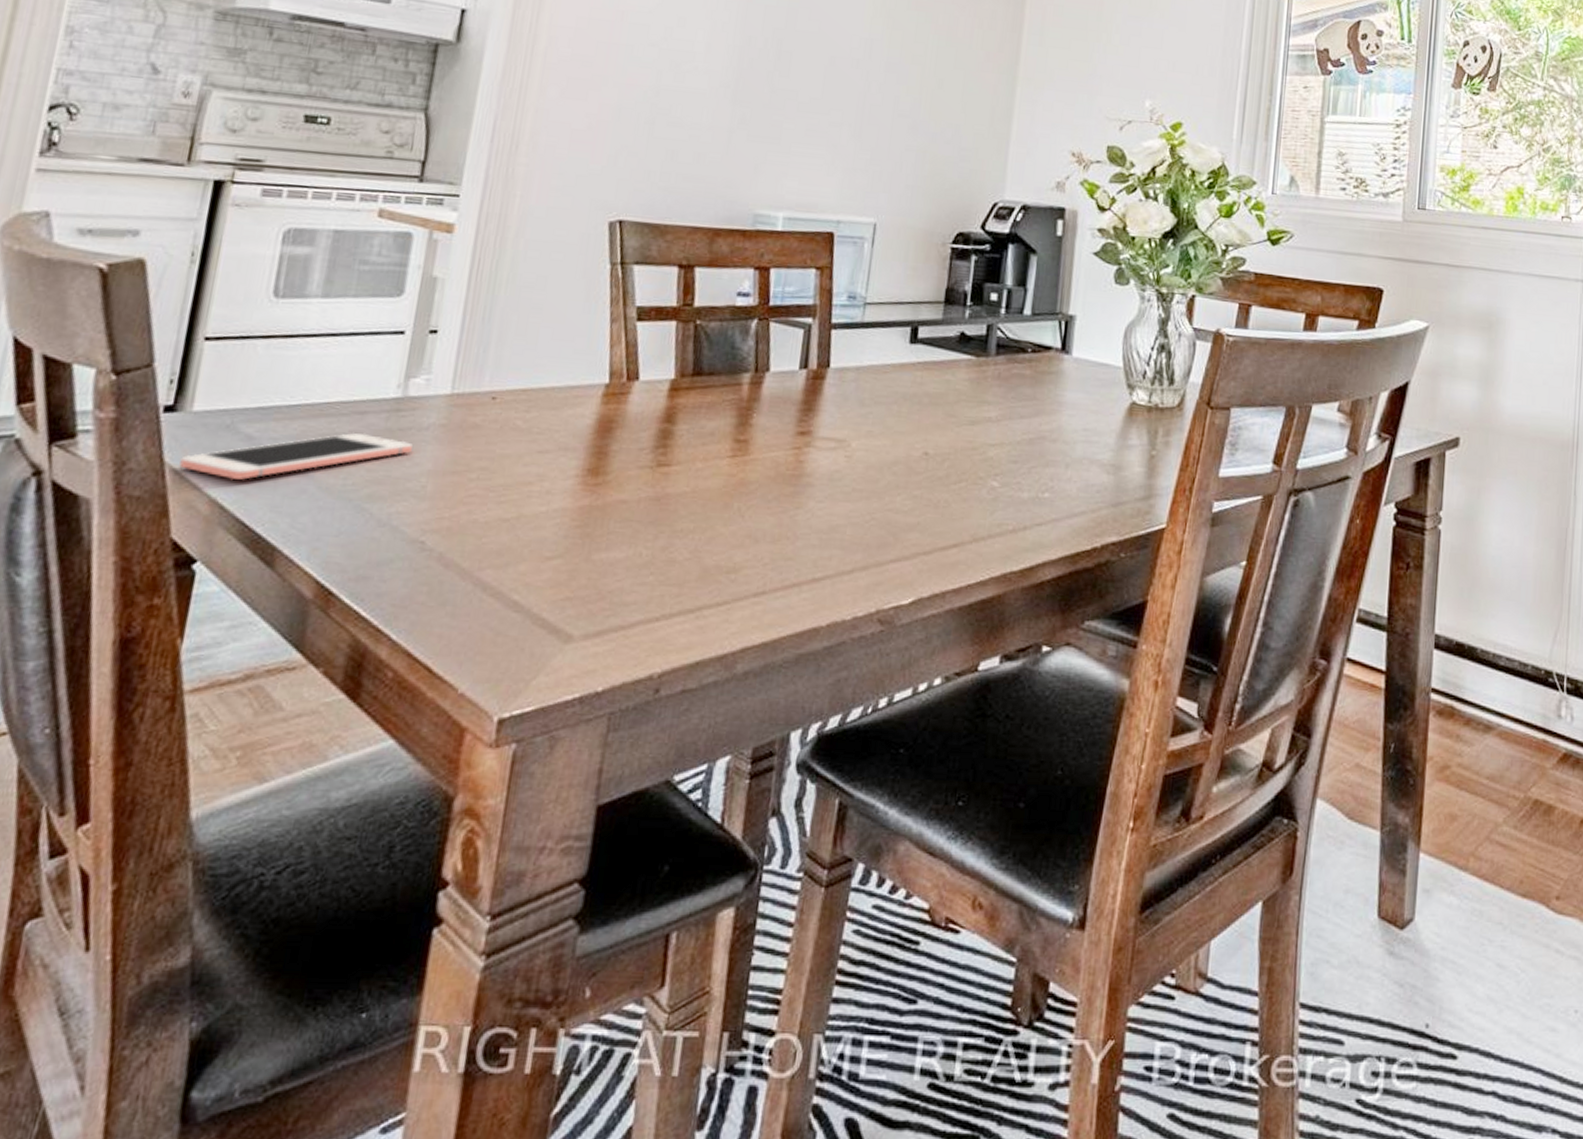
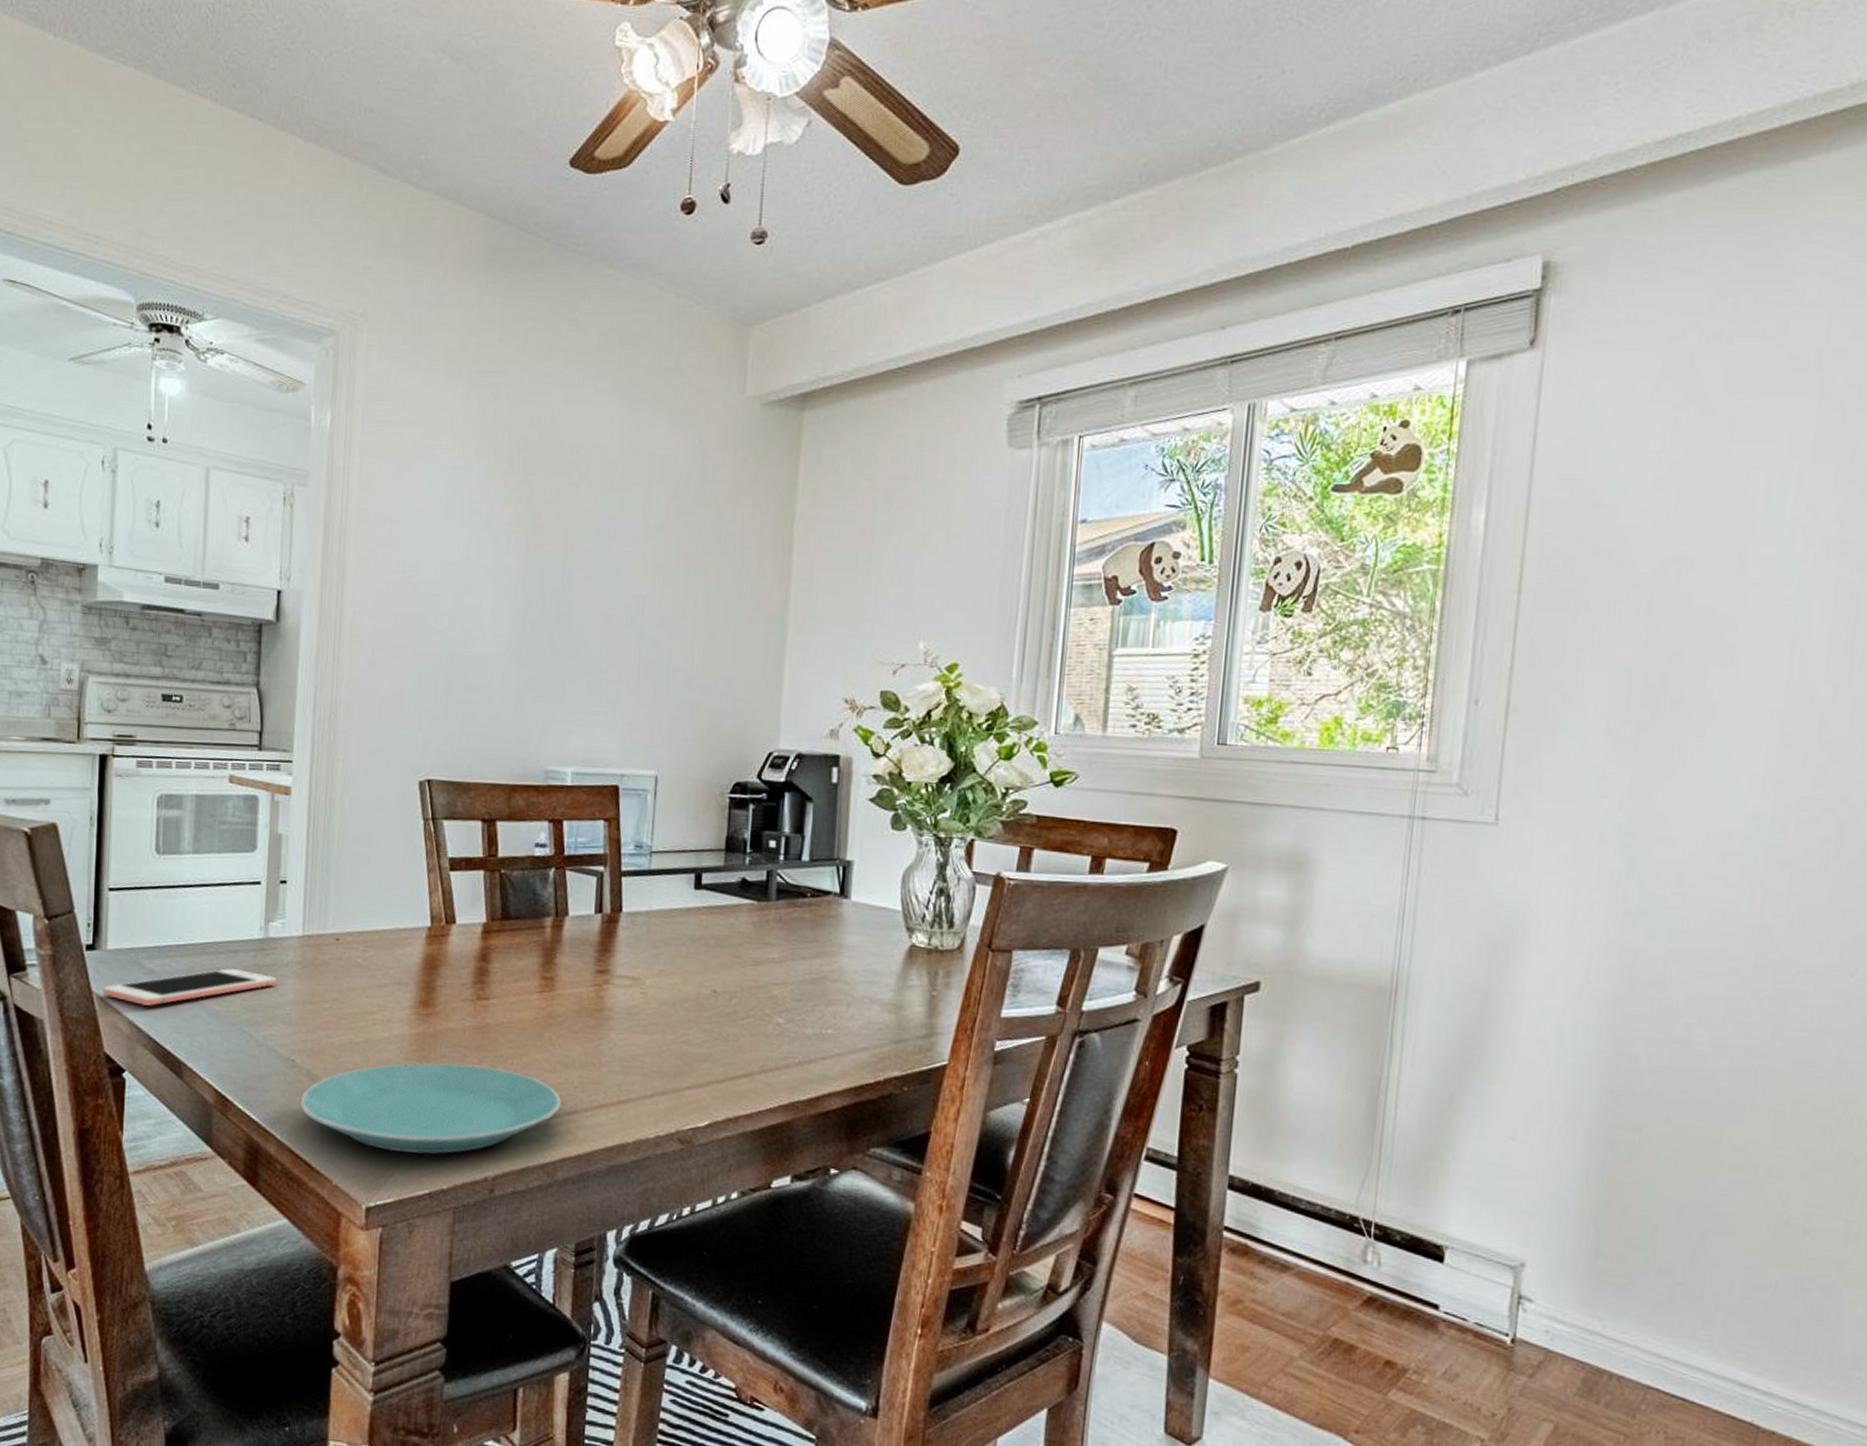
plate: none [425,540,748,650] -> present [300,1062,561,1155]

